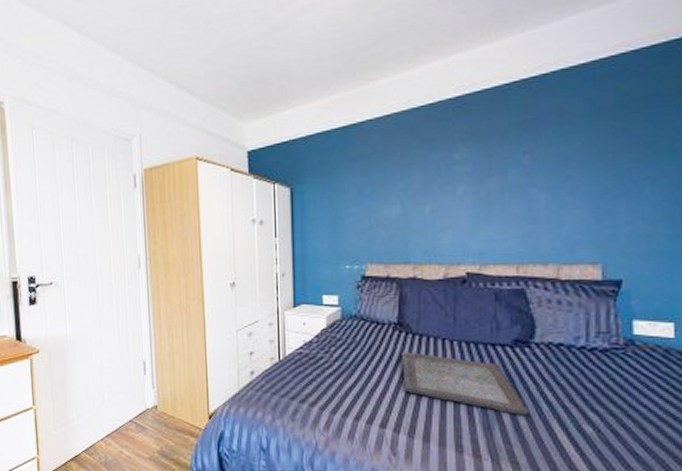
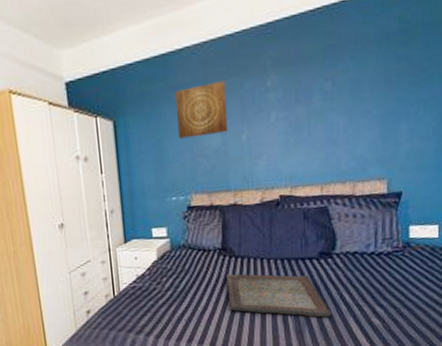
wall art: none [354,152,409,208] -> present [175,80,228,139]

